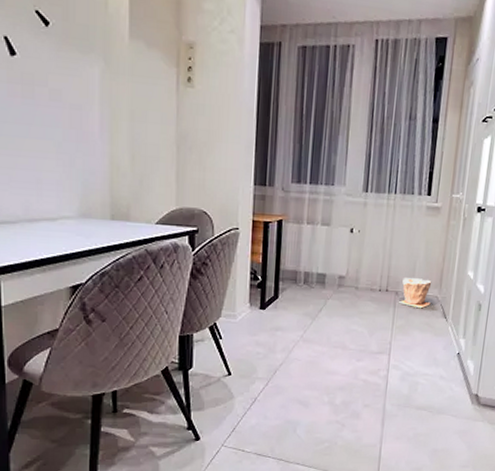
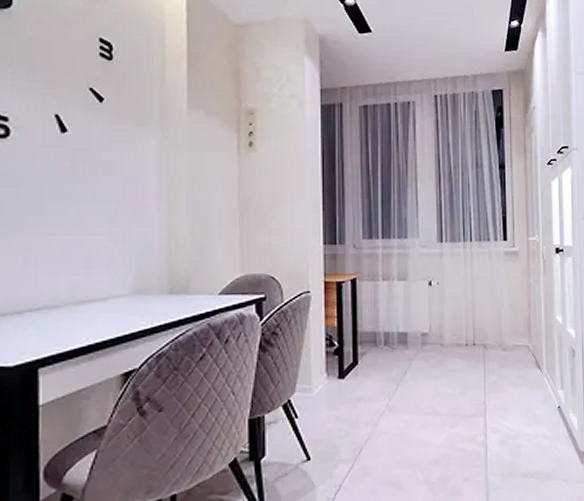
plant pot: present [399,278,432,309] -> none [488,328,522,361]

